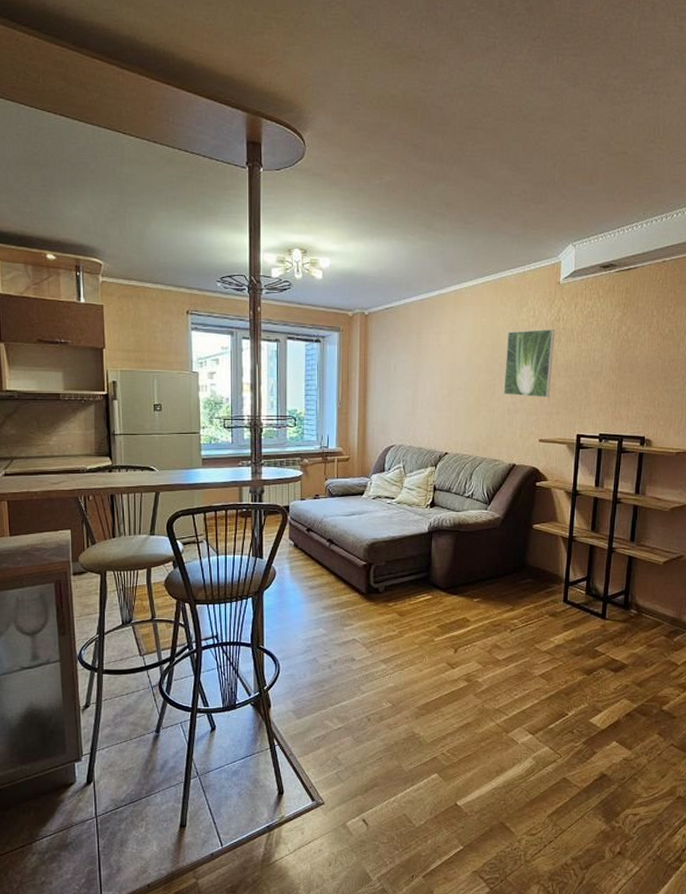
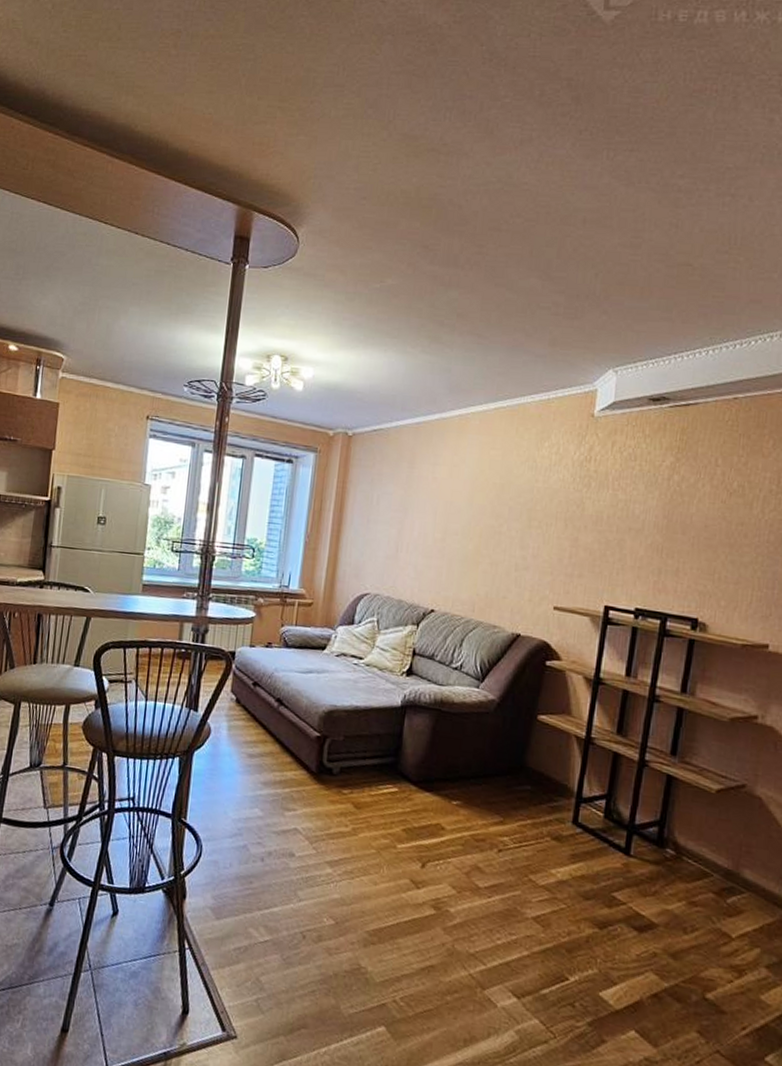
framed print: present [503,328,555,398] -> none [511,469,584,556]

